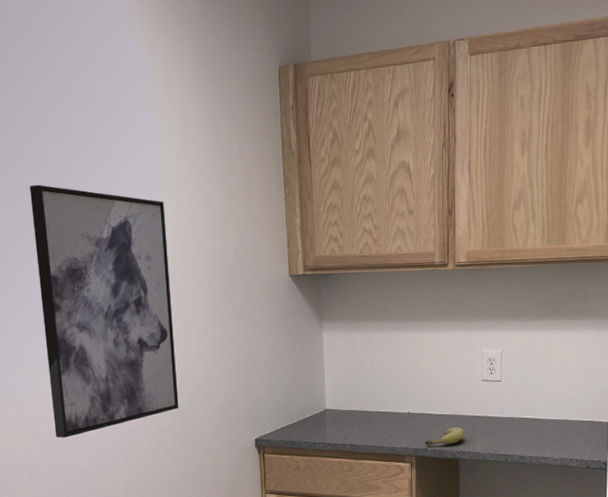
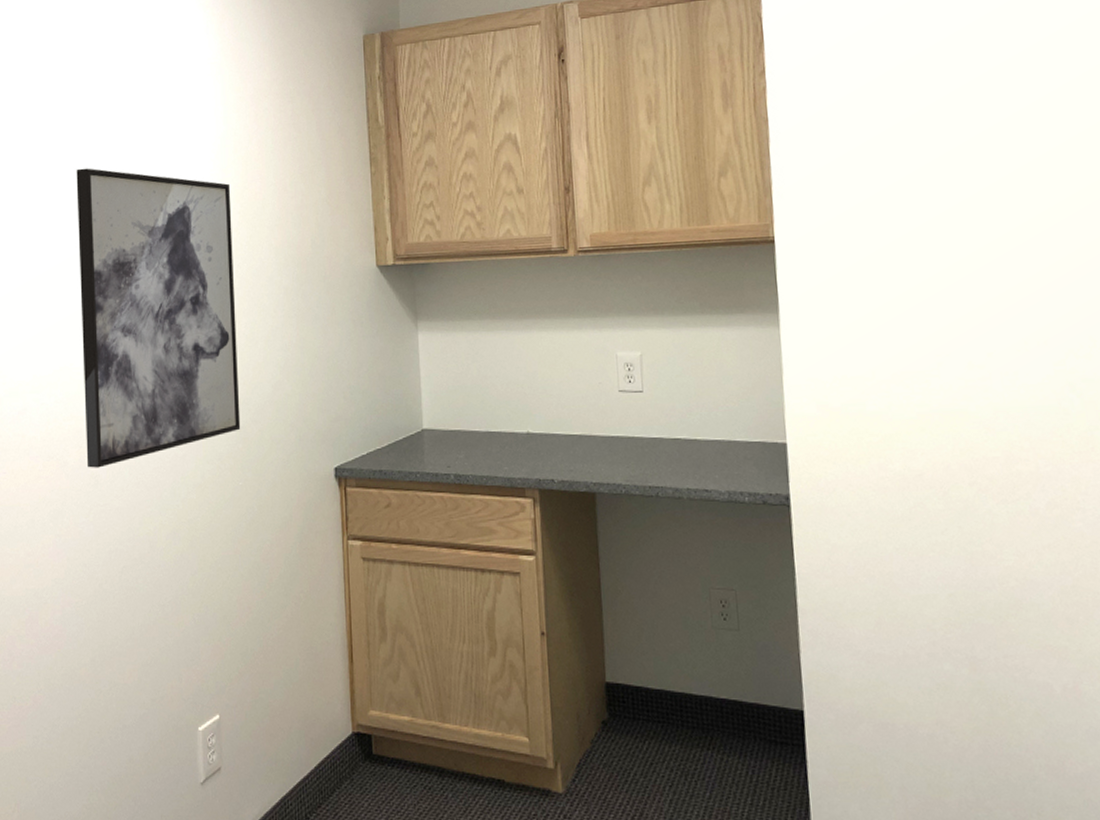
fruit: present [425,426,465,446] -> none [550,450,601,476]

